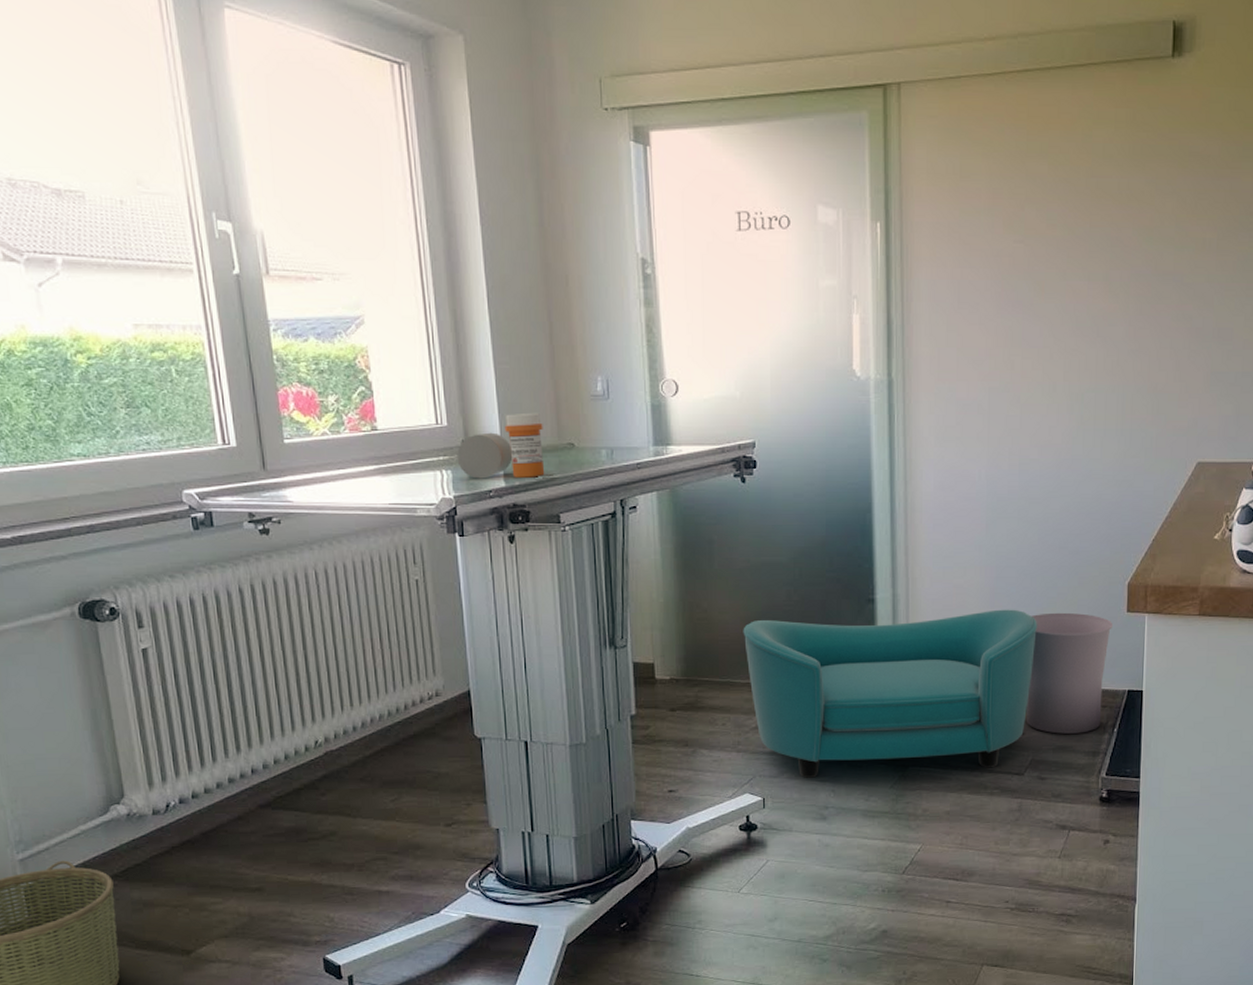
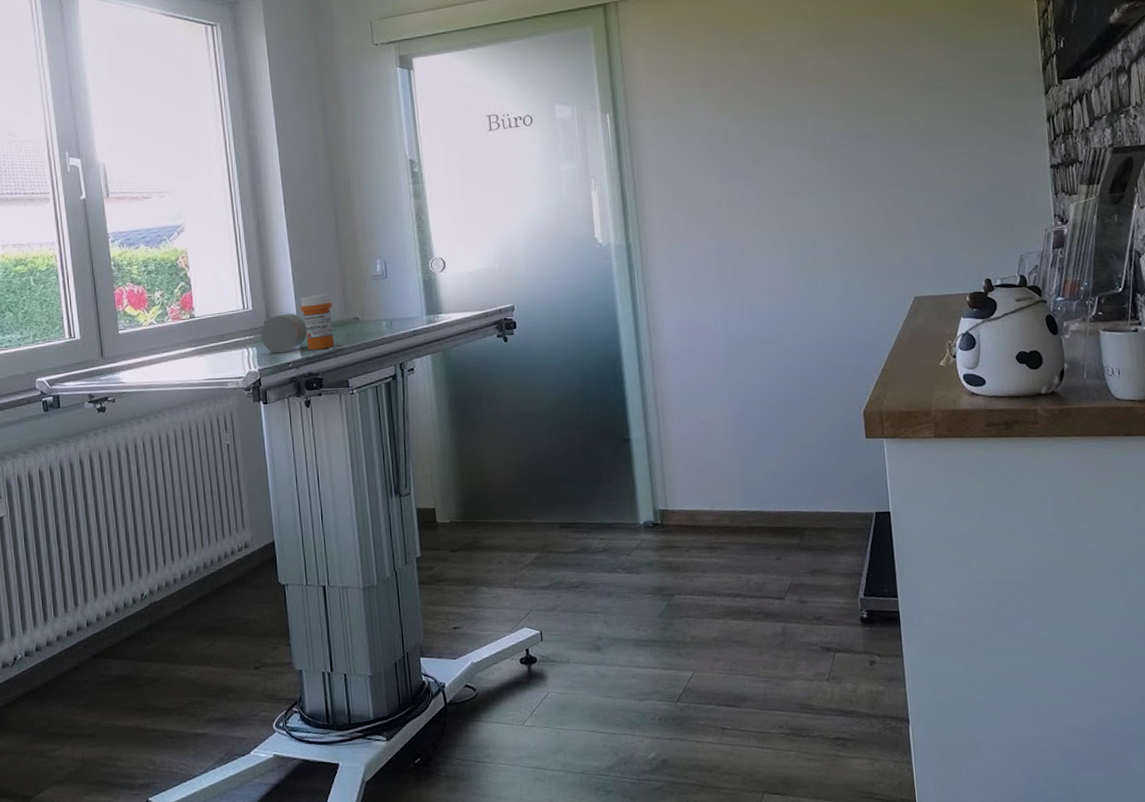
dog bed: present [743,609,1038,778] -> none [513,441,783,610]
waste bin: present [1026,612,1112,734] -> none [775,441,854,558]

